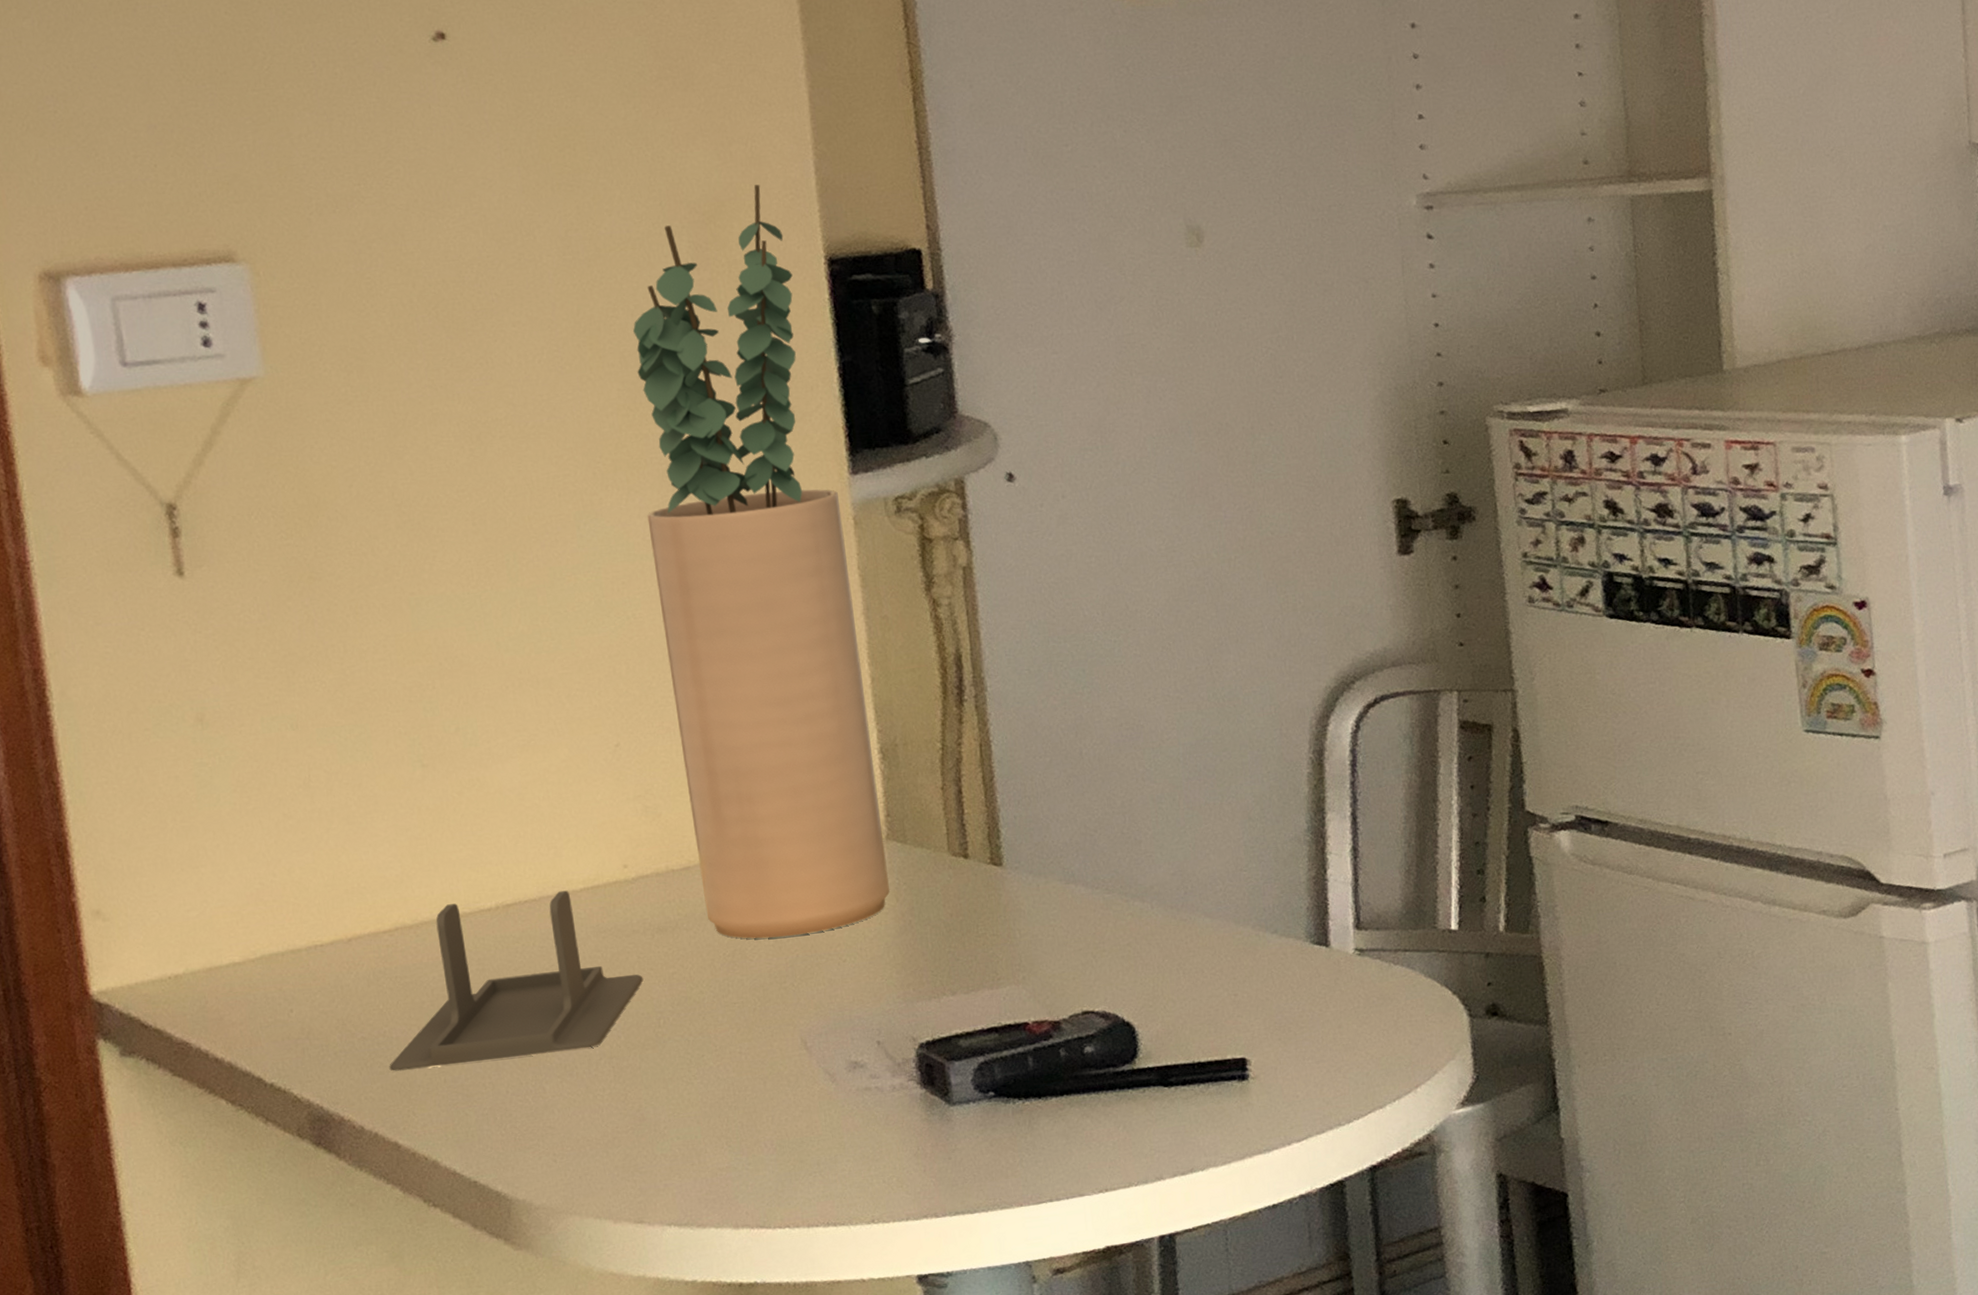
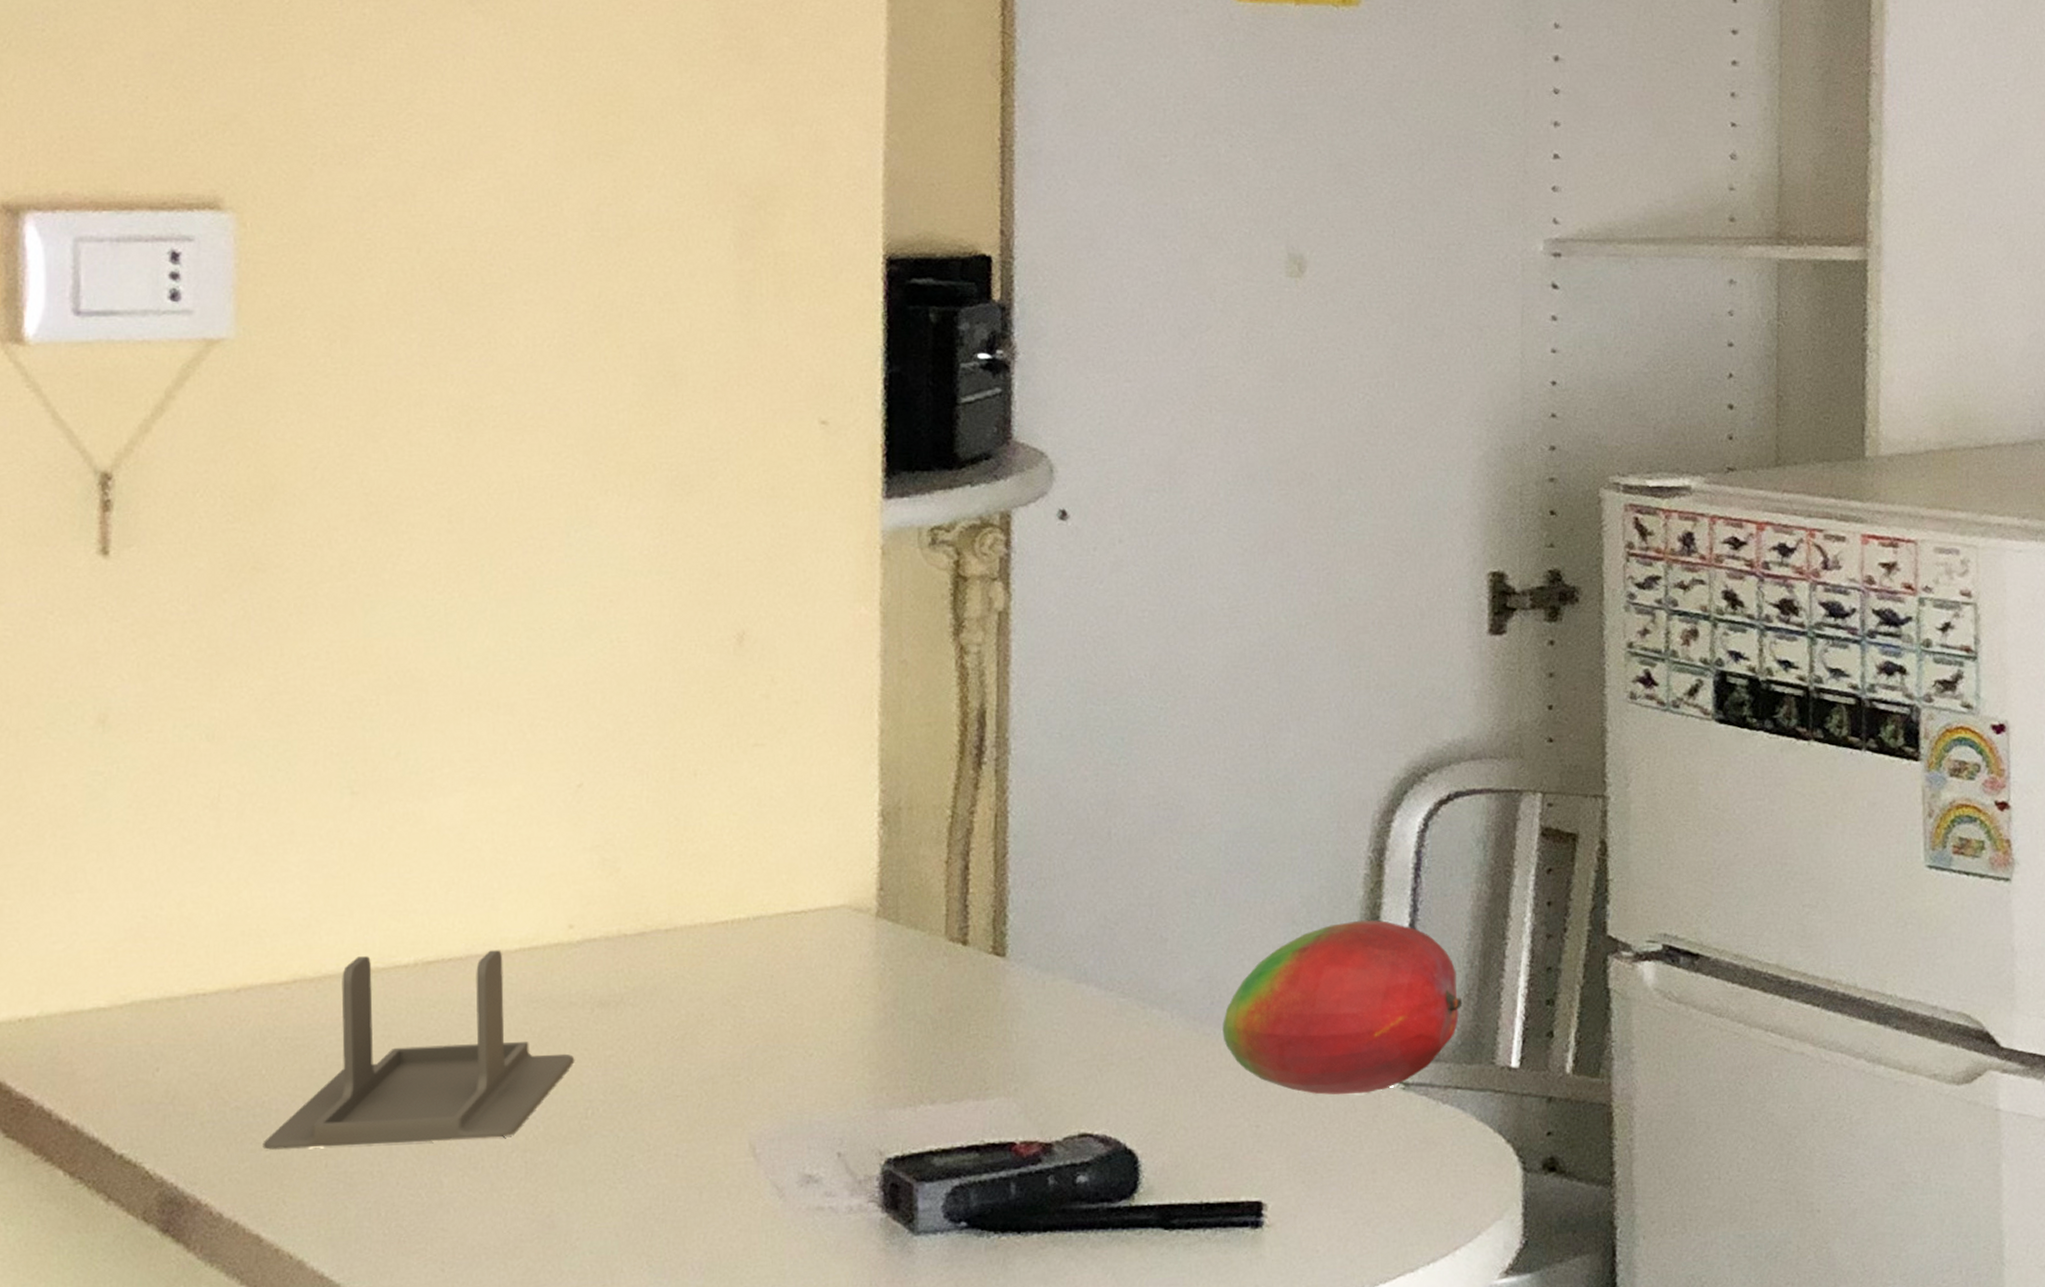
vase: present [632,185,890,939] -> none [648,172,873,1023]
fruit: none [1196,812,1404,965] -> present [1223,920,1463,1095]

